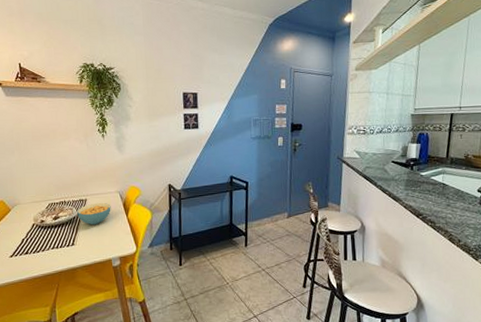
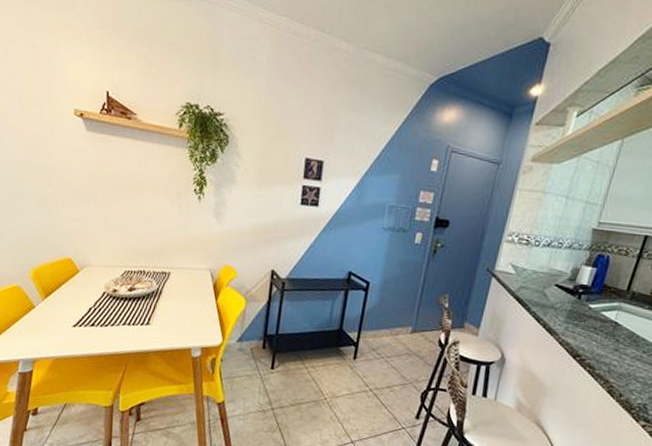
cereal bowl: present [77,202,111,225] -> none [157,278,199,305]

